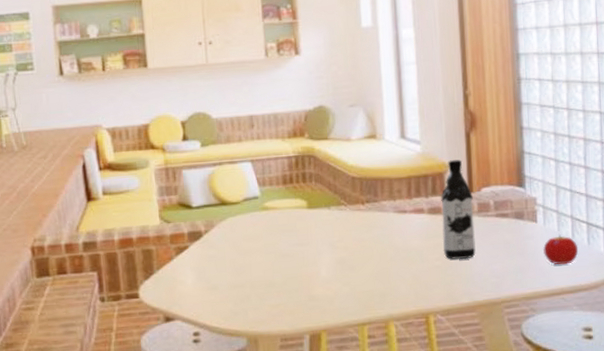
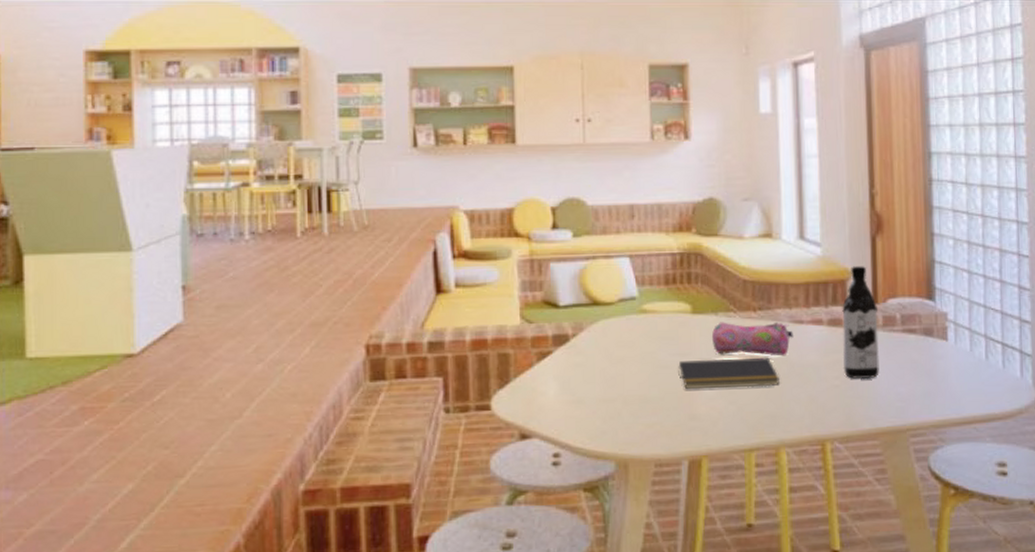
notepad: none [297,243,387,274] -> present [678,357,780,389]
pencil case: none [325,212,398,243] -> present [711,321,793,356]
fruit: present [543,234,579,265] -> none [954,355,993,390]

